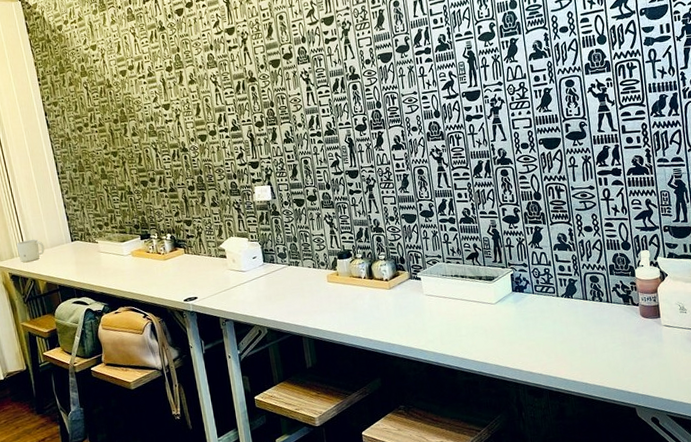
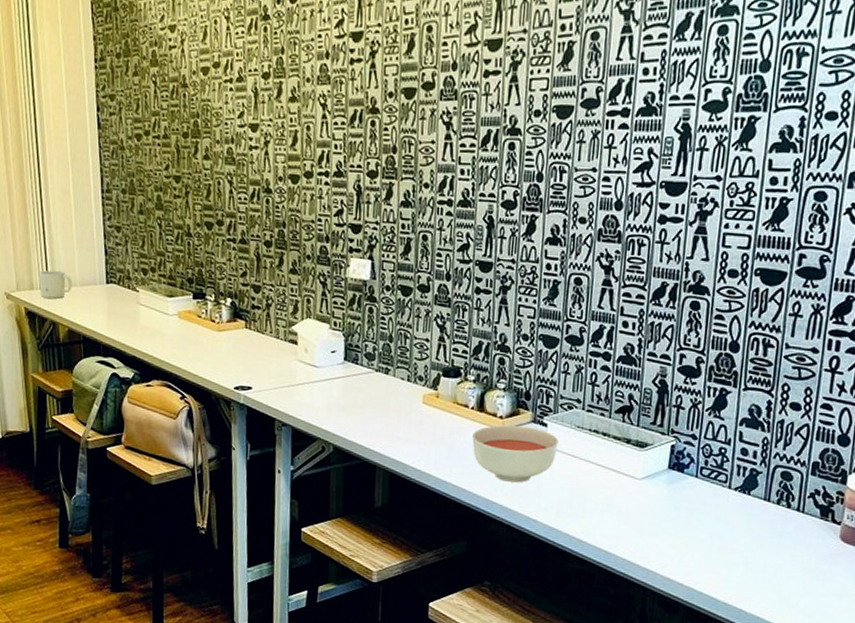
bowl: none [368,282,432,327] -> present [472,425,559,483]

